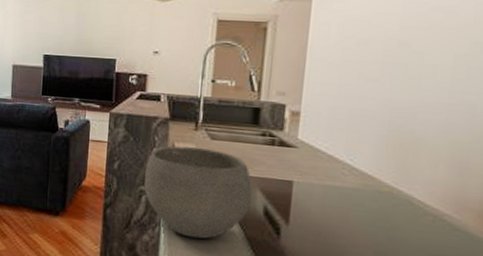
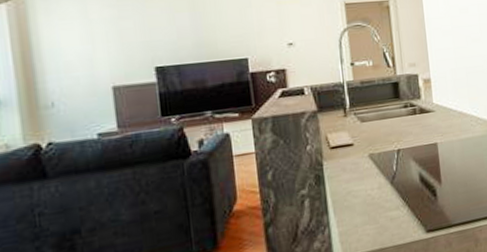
bowl: present [144,145,253,239] -> none [302,132,408,229]

